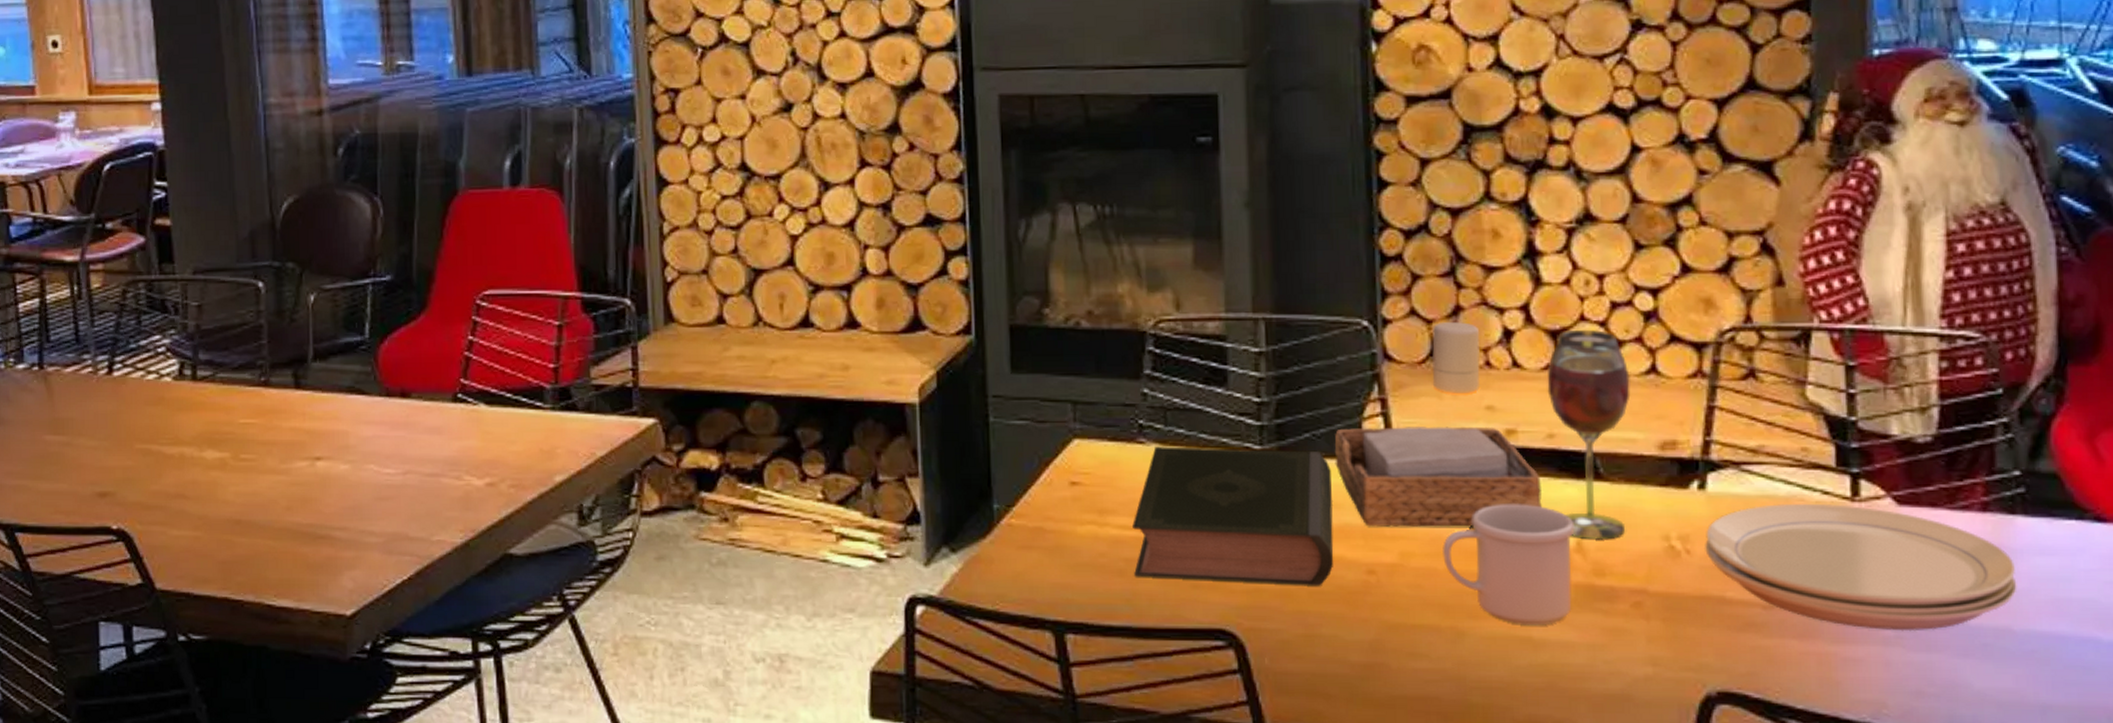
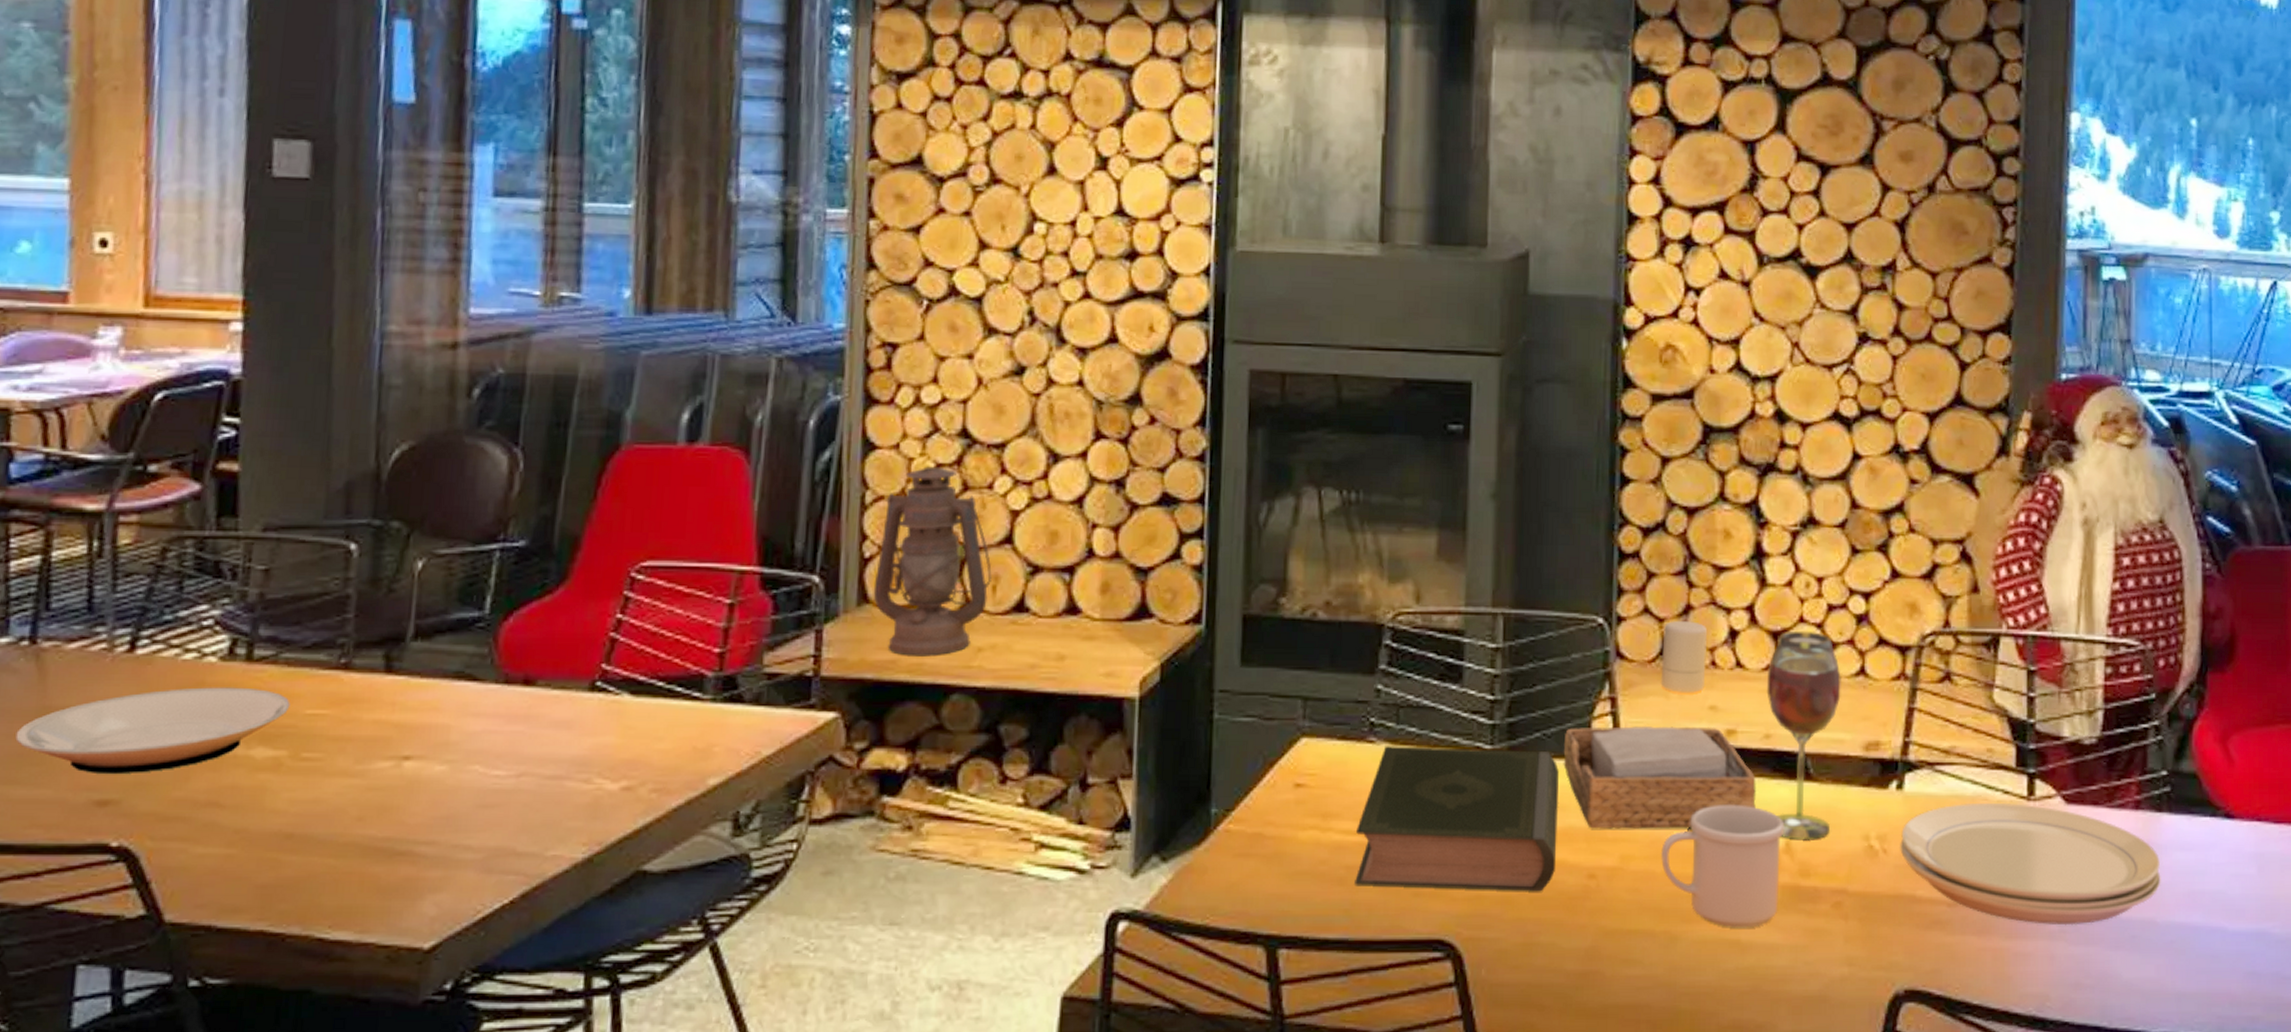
plate: none [37,402,228,471] -> present [15,687,291,773]
lantern: none [677,198,778,369] -> present [873,466,992,656]

